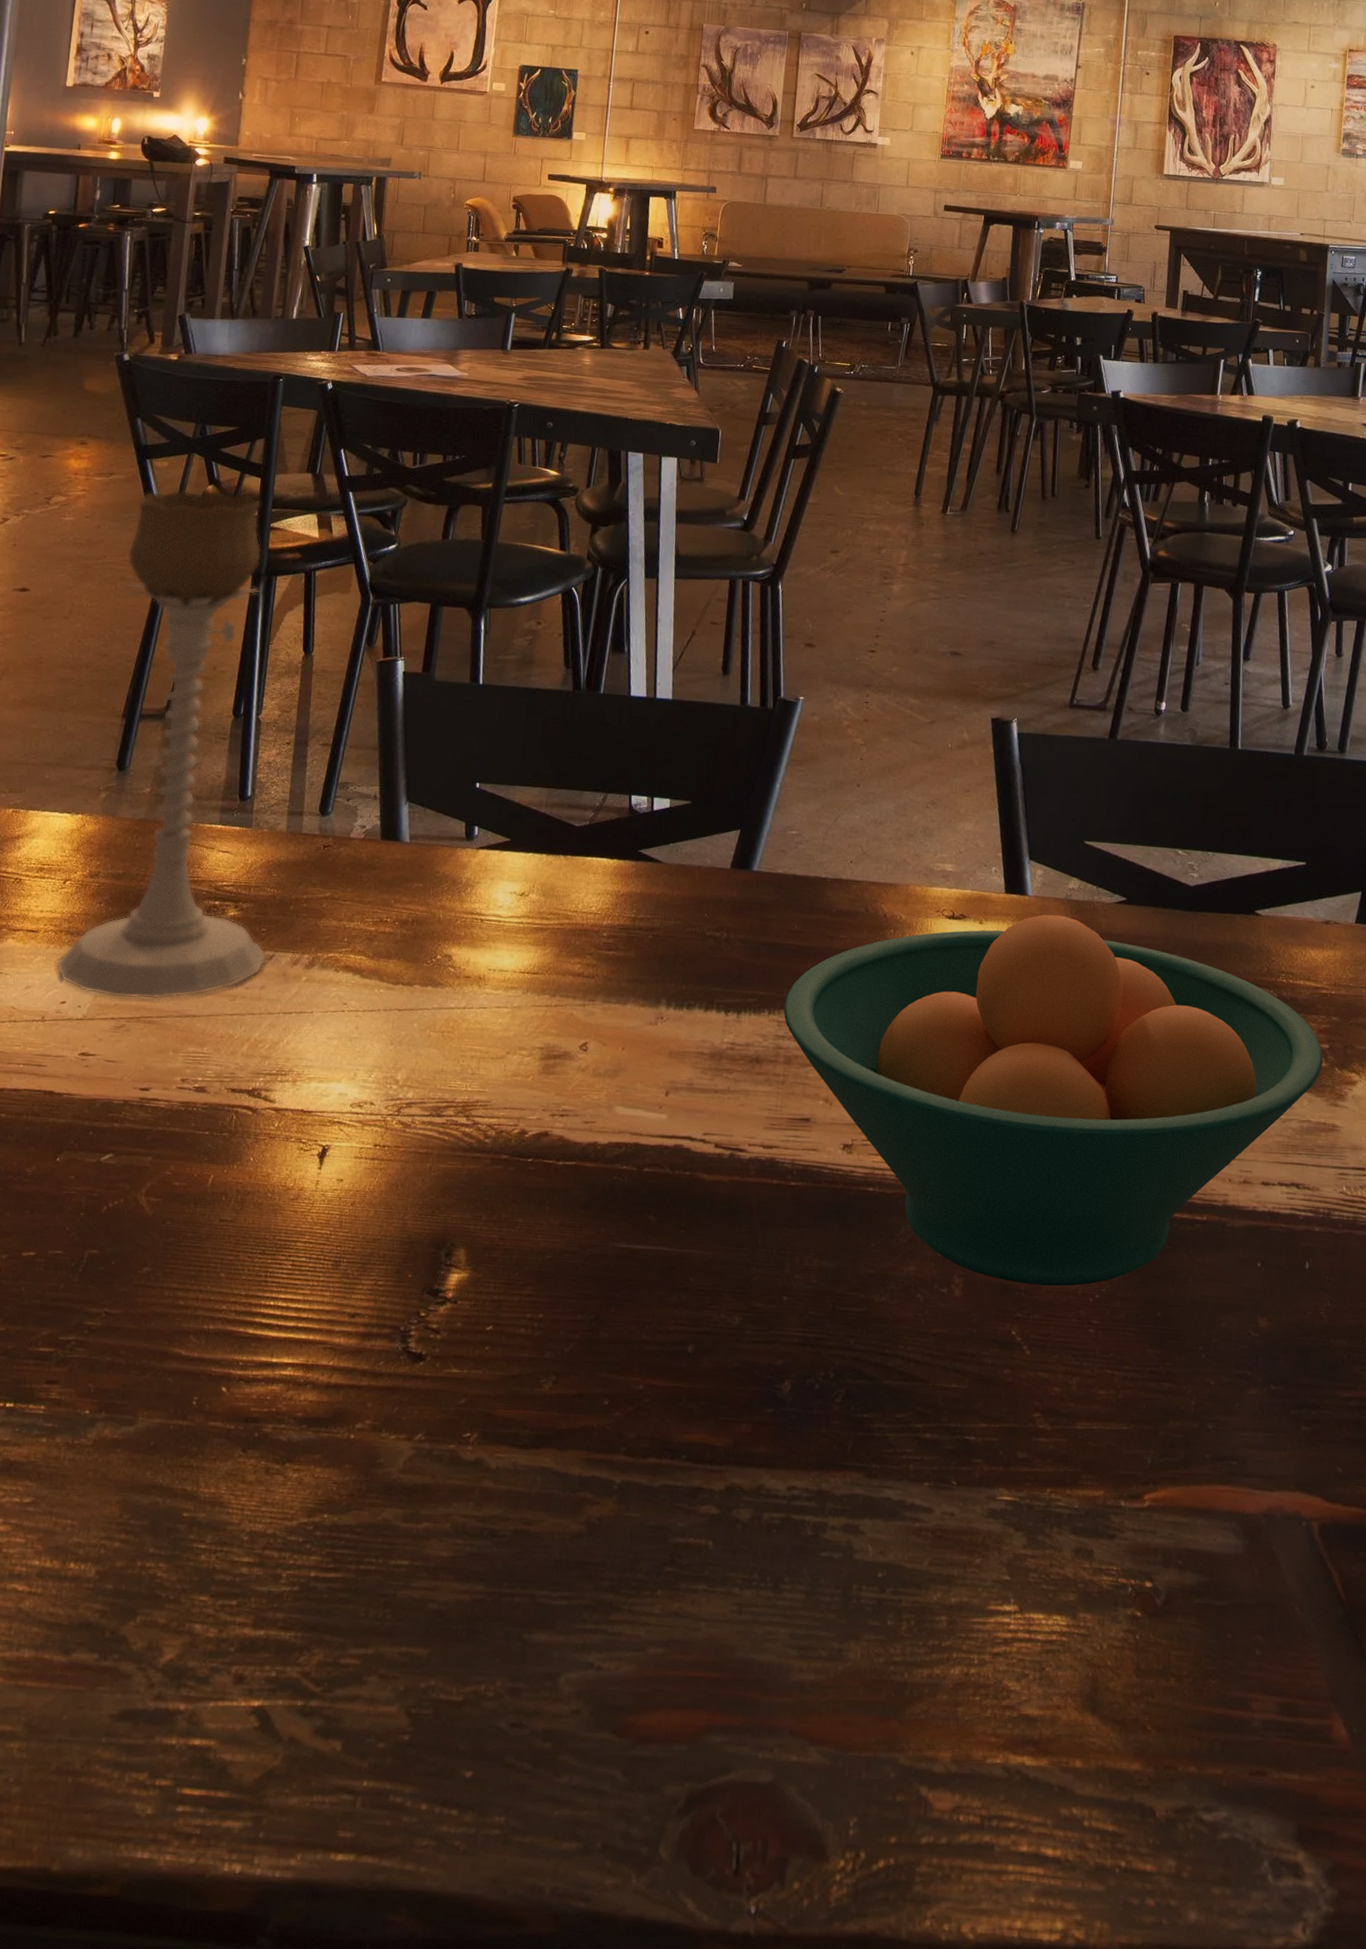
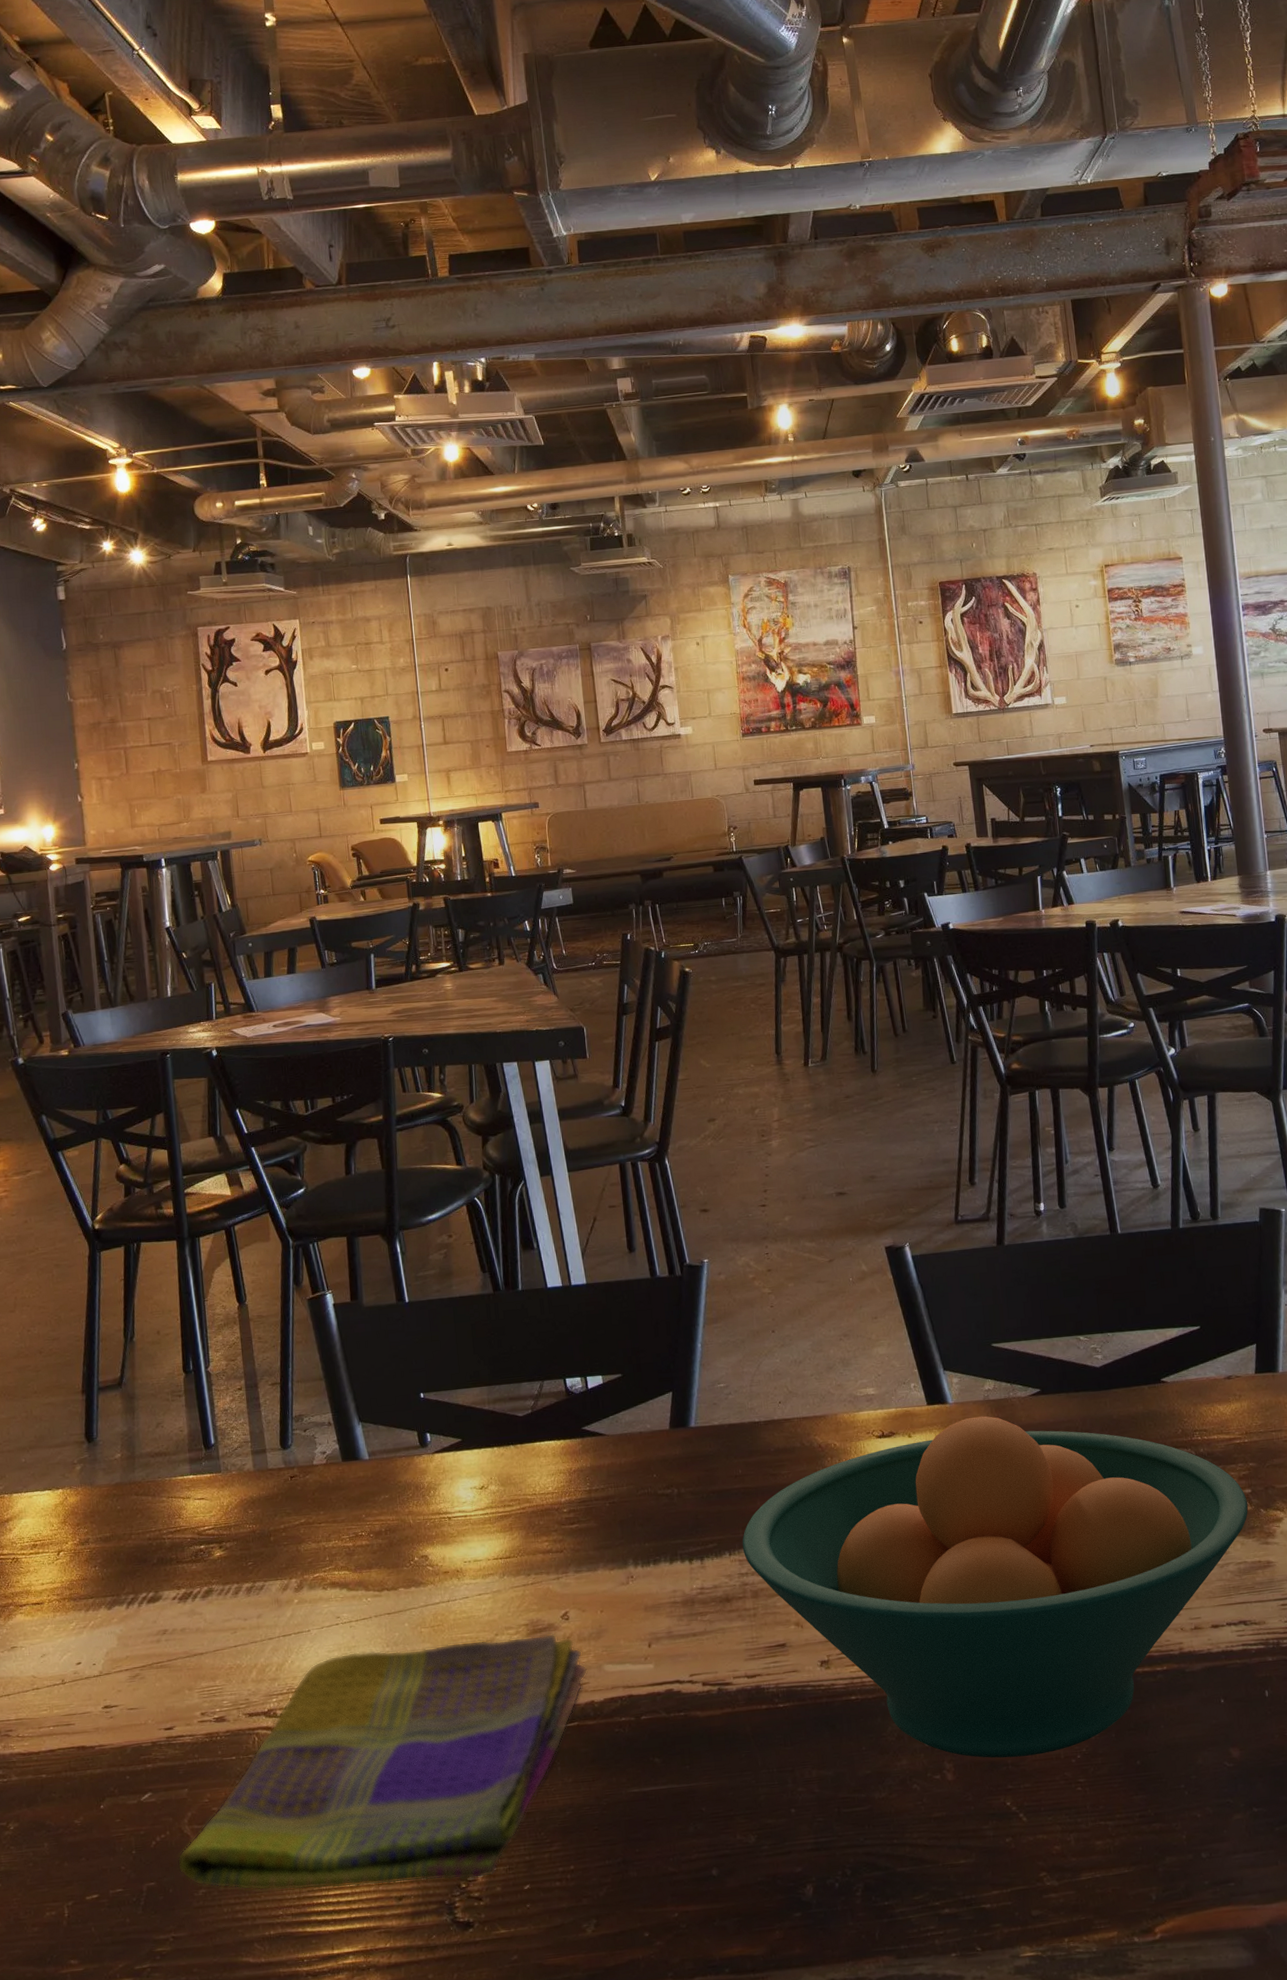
candle holder: present [55,489,267,1000] -> none [56,1167,258,1651]
dish towel: none [125,1043,597,1310] -> present [177,1633,588,1891]

